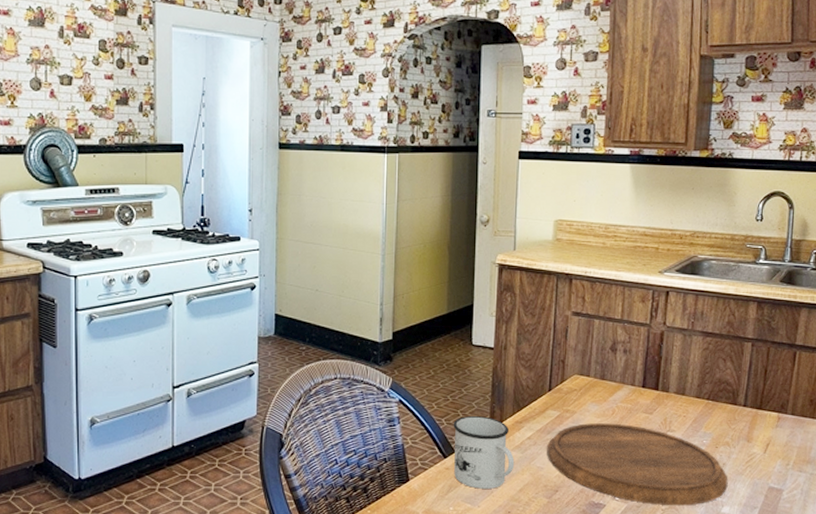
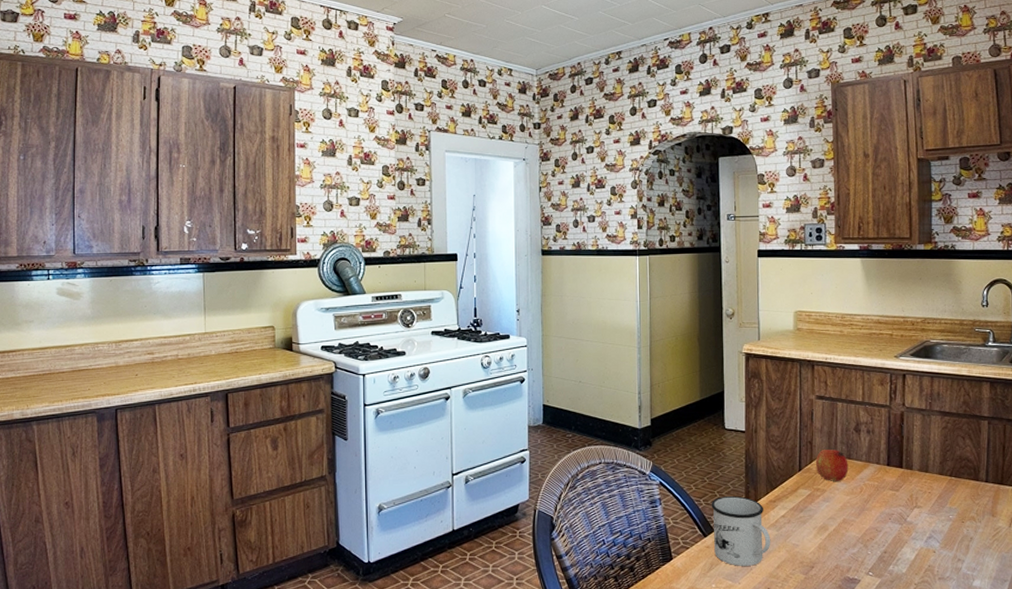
cutting board: present [547,423,728,506] -> none [801,500,977,580]
fruit: none [567,369,602,402] -> present [816,449,849,481]

